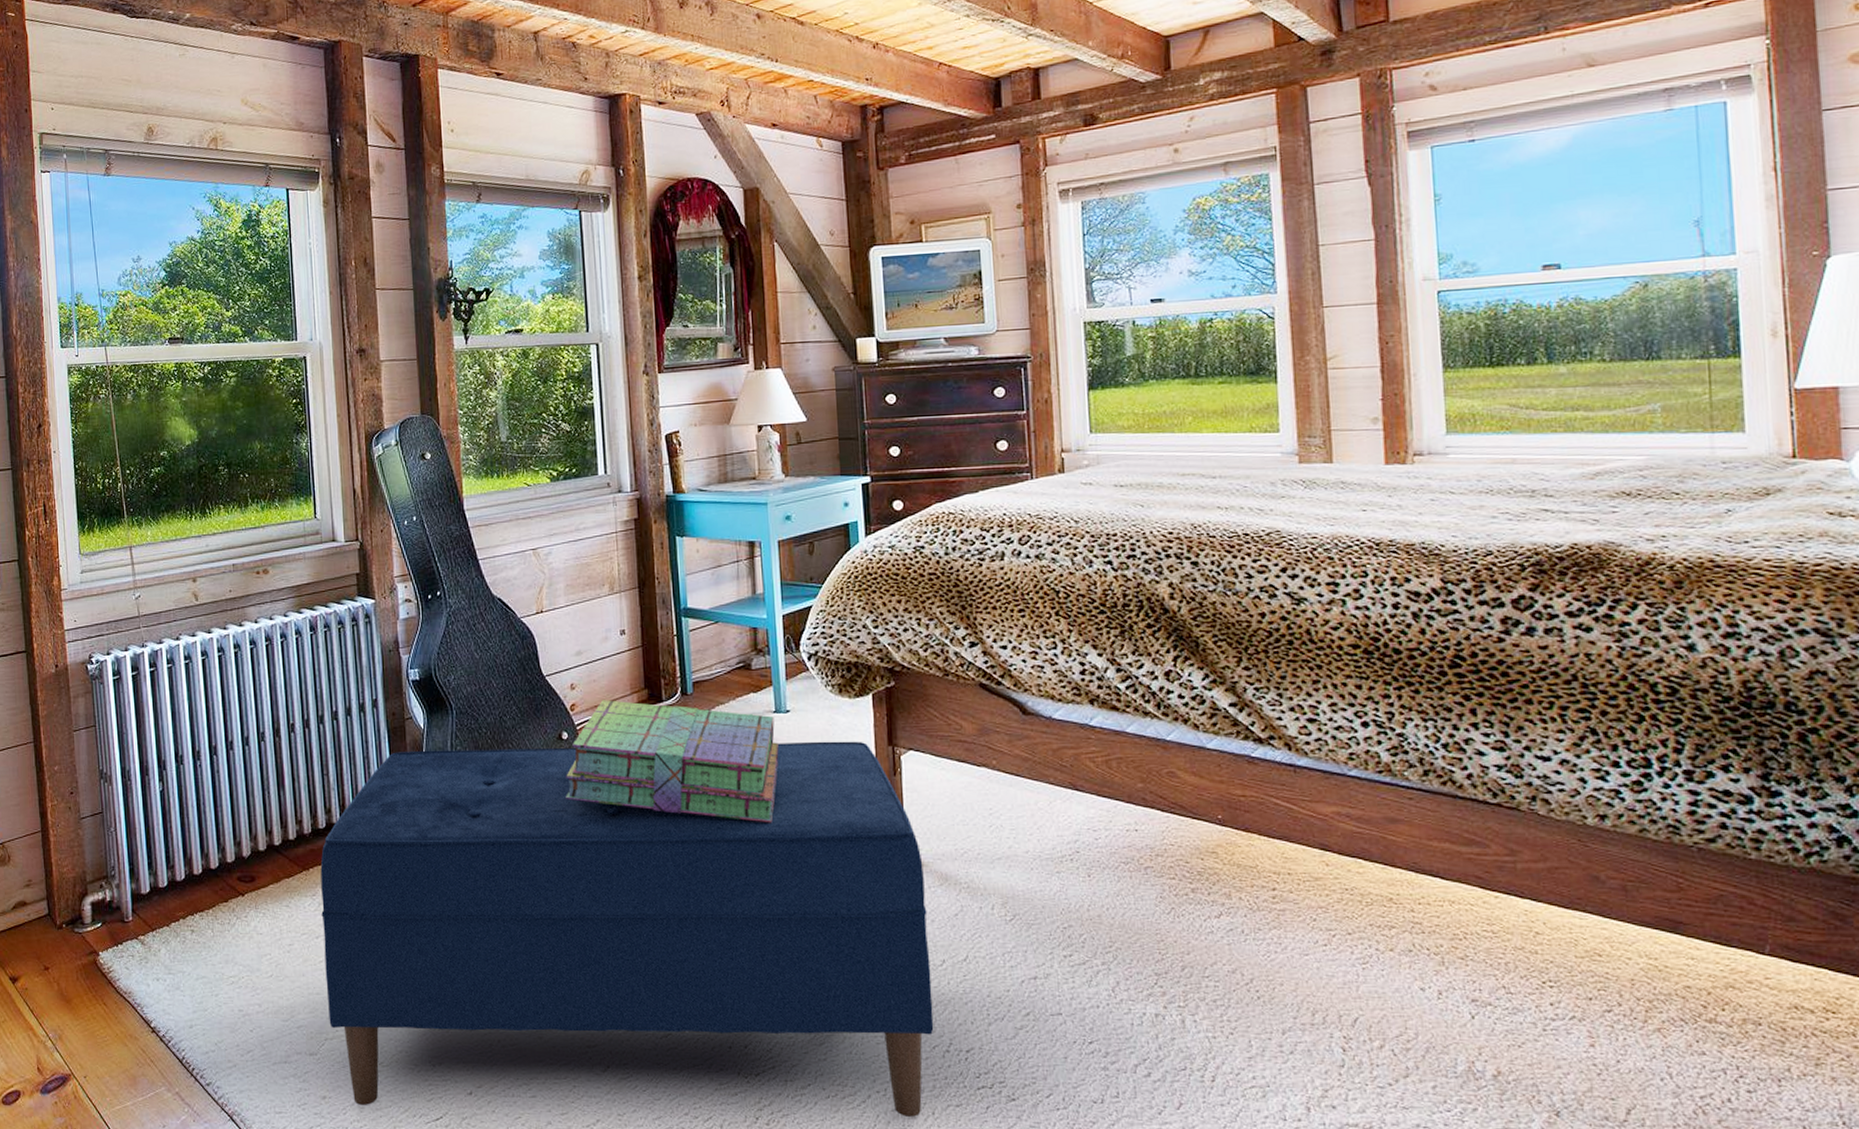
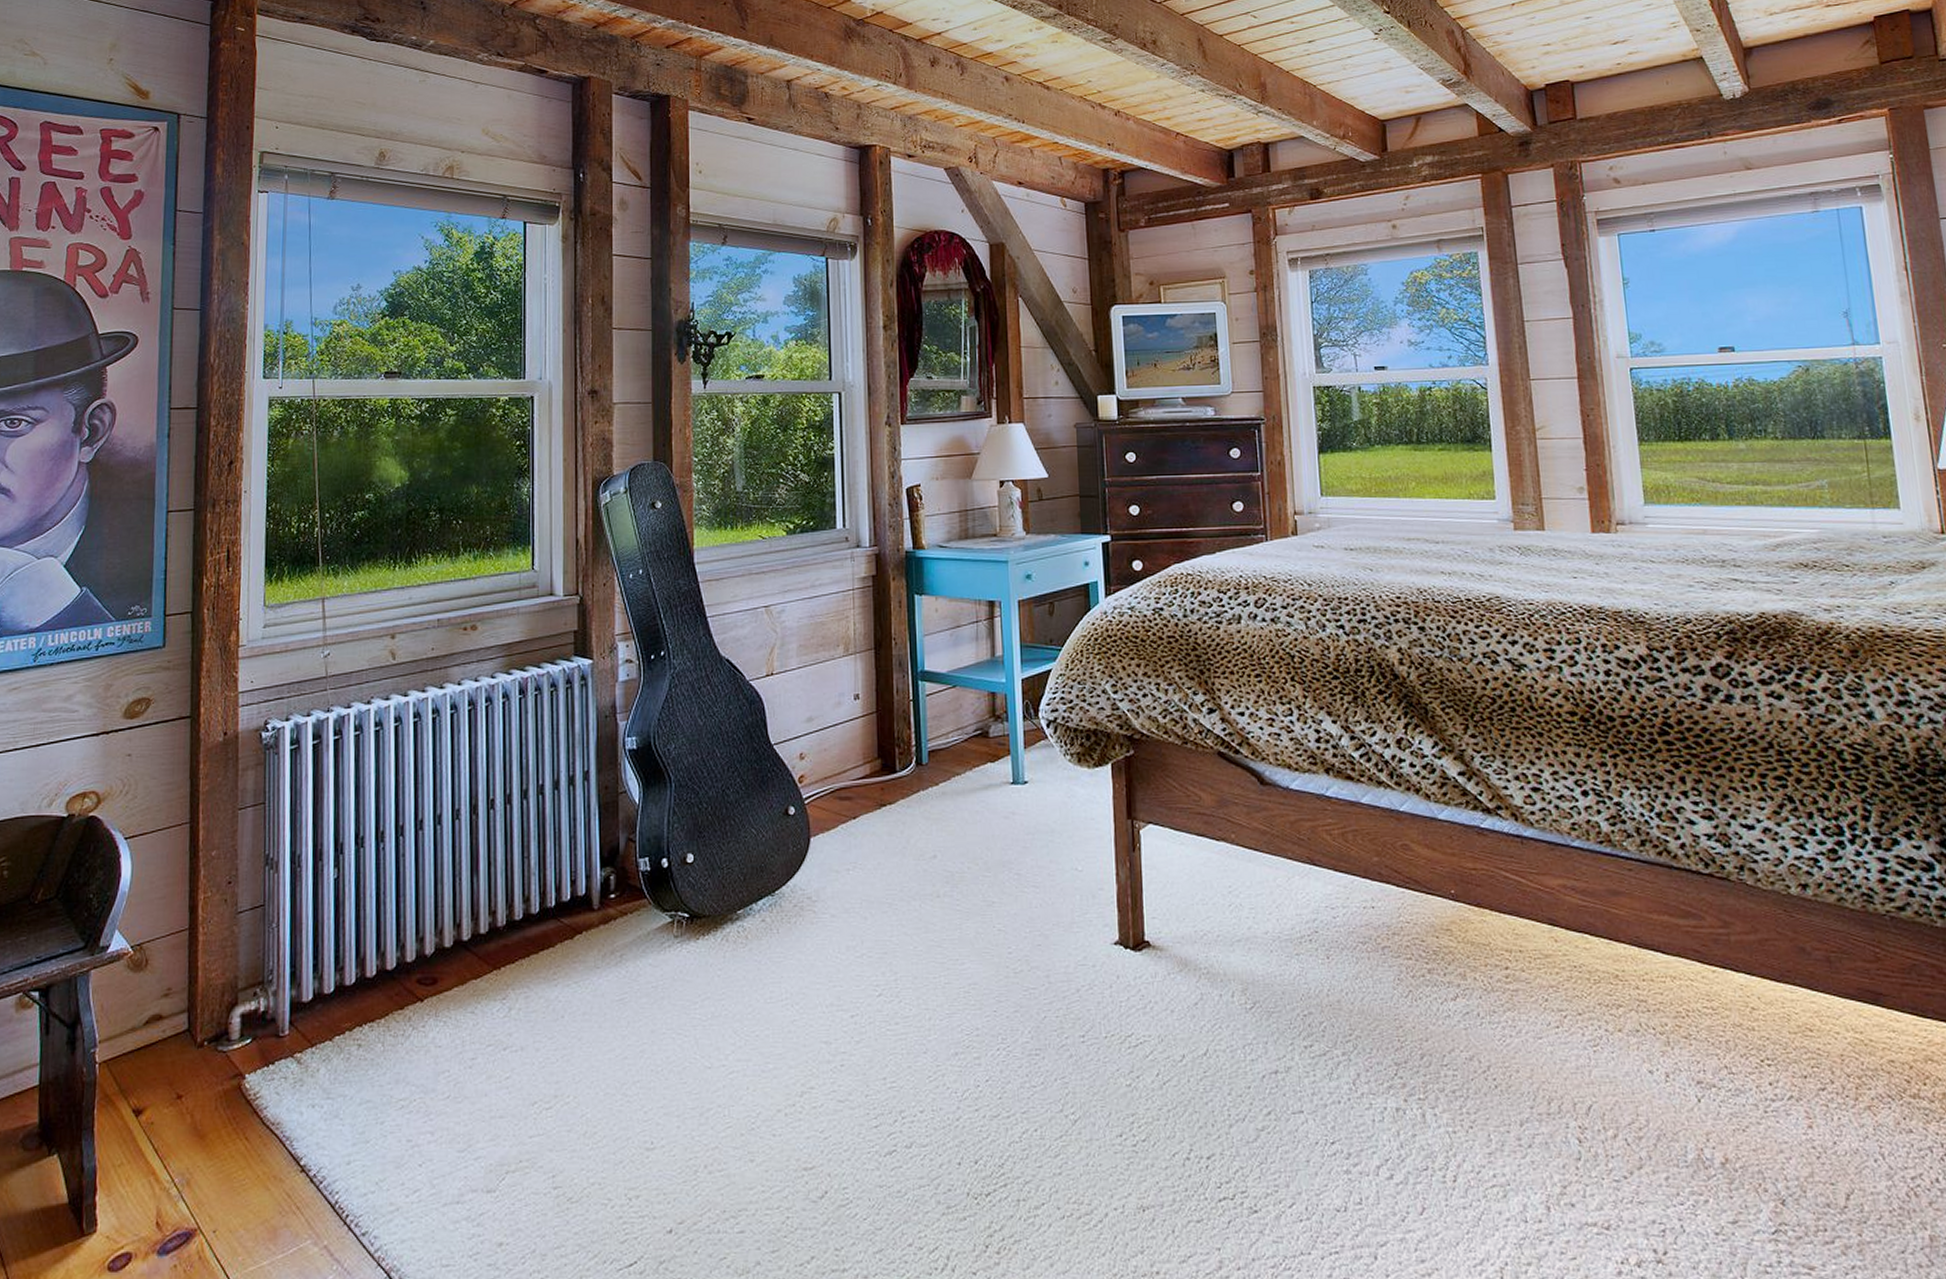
bench: present [320,741,934,1118] -> none [511,814,1174,1253]
stack of books: present [565,700,779,823] -> none [790,771,1016,906]

